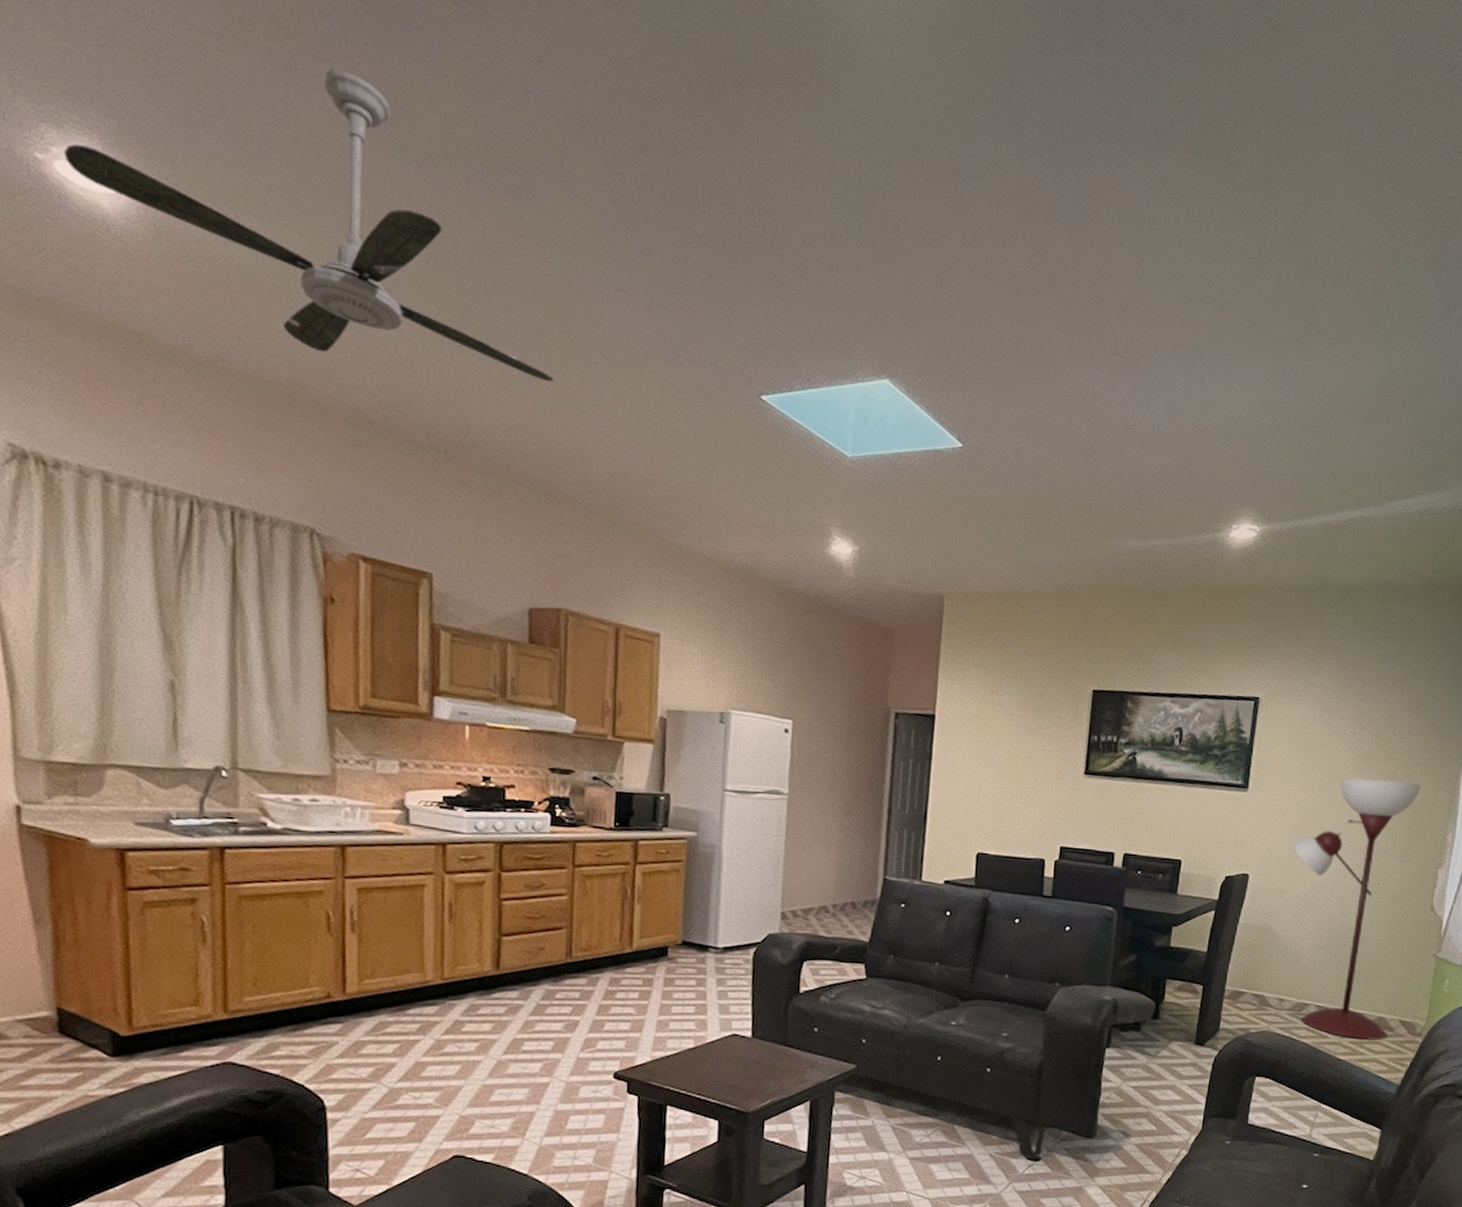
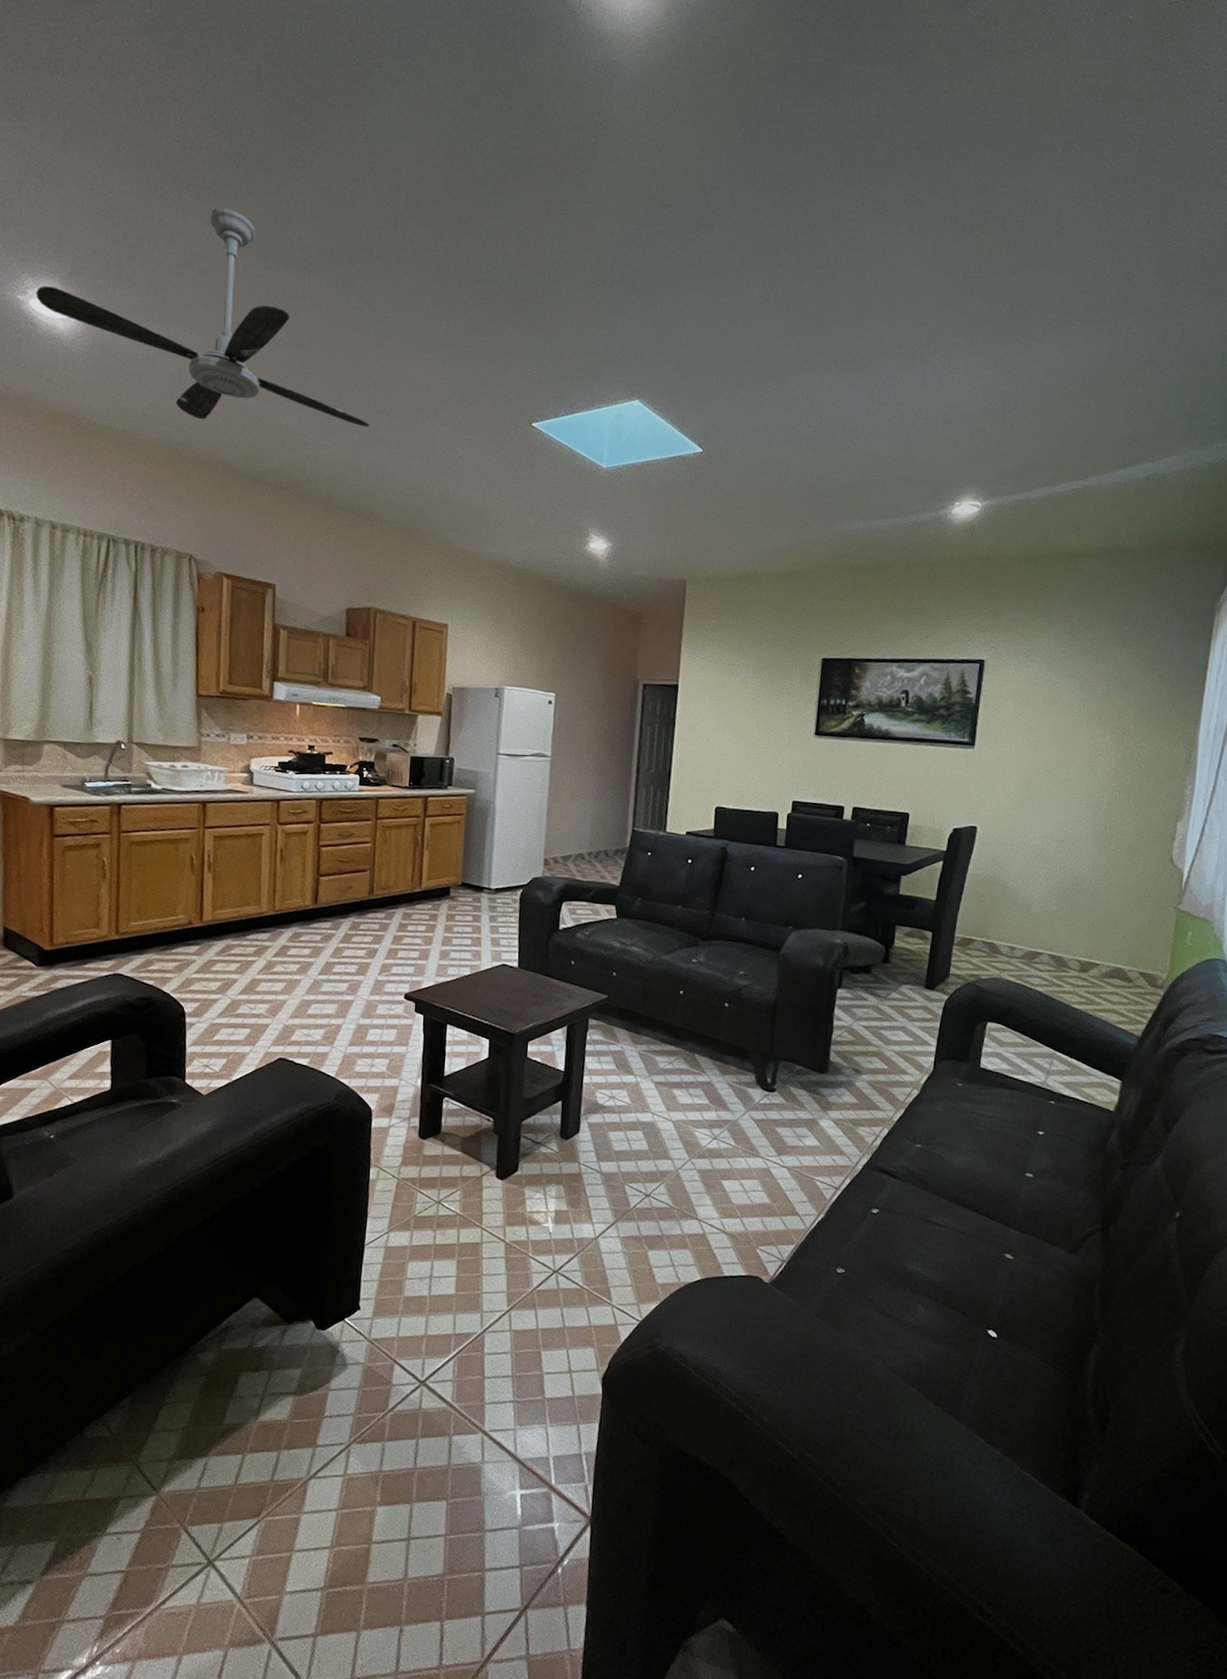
floor lamp: present [1294,778,1421,1041] -> none [1022,734,1156,991]

